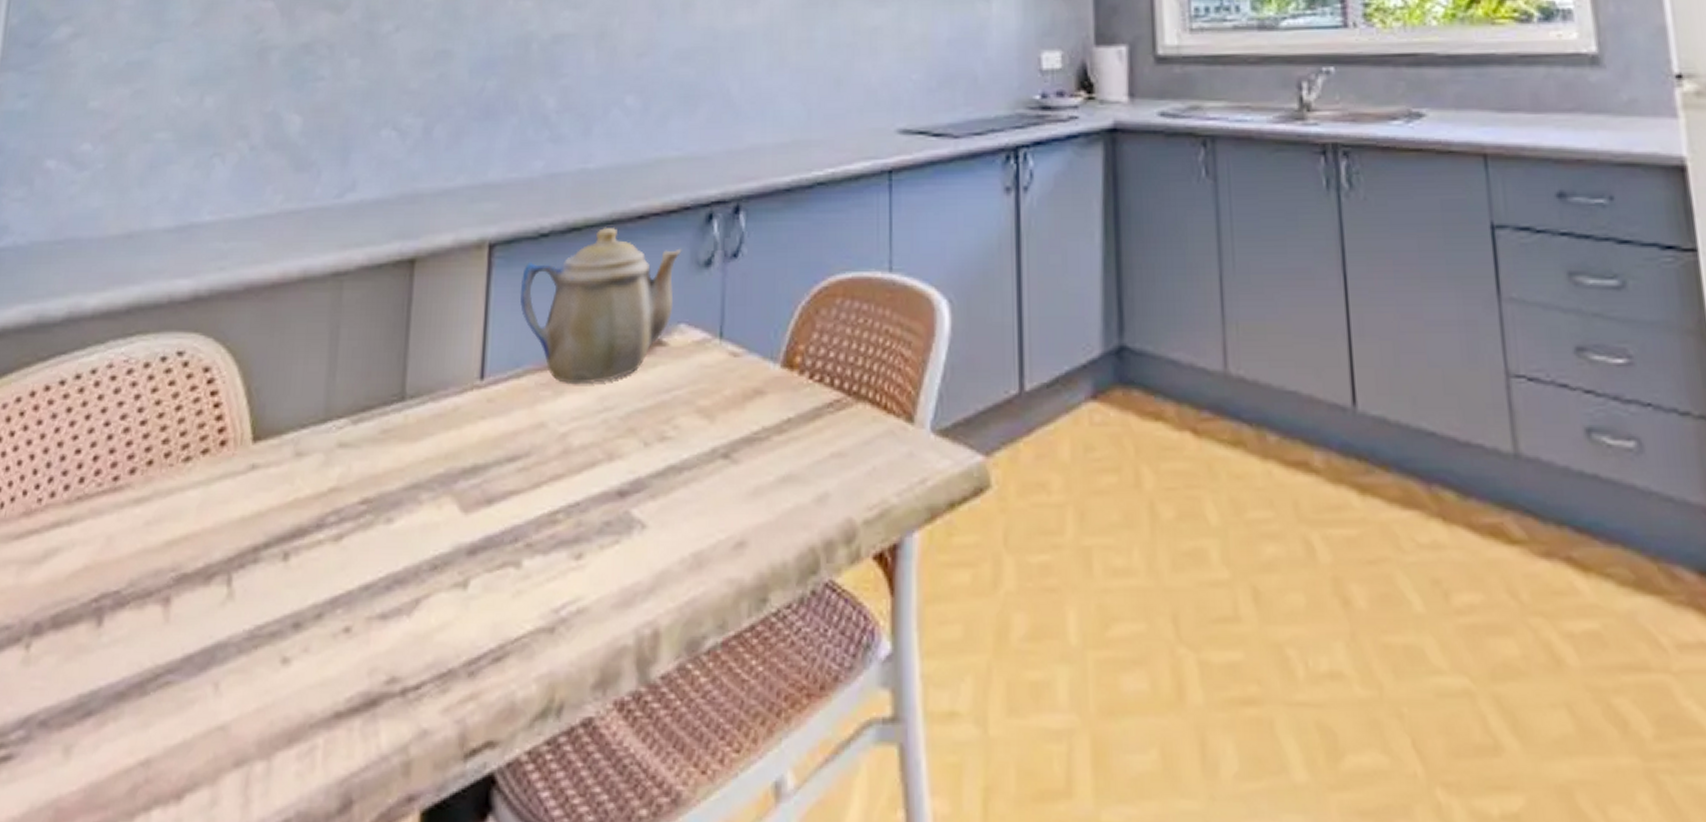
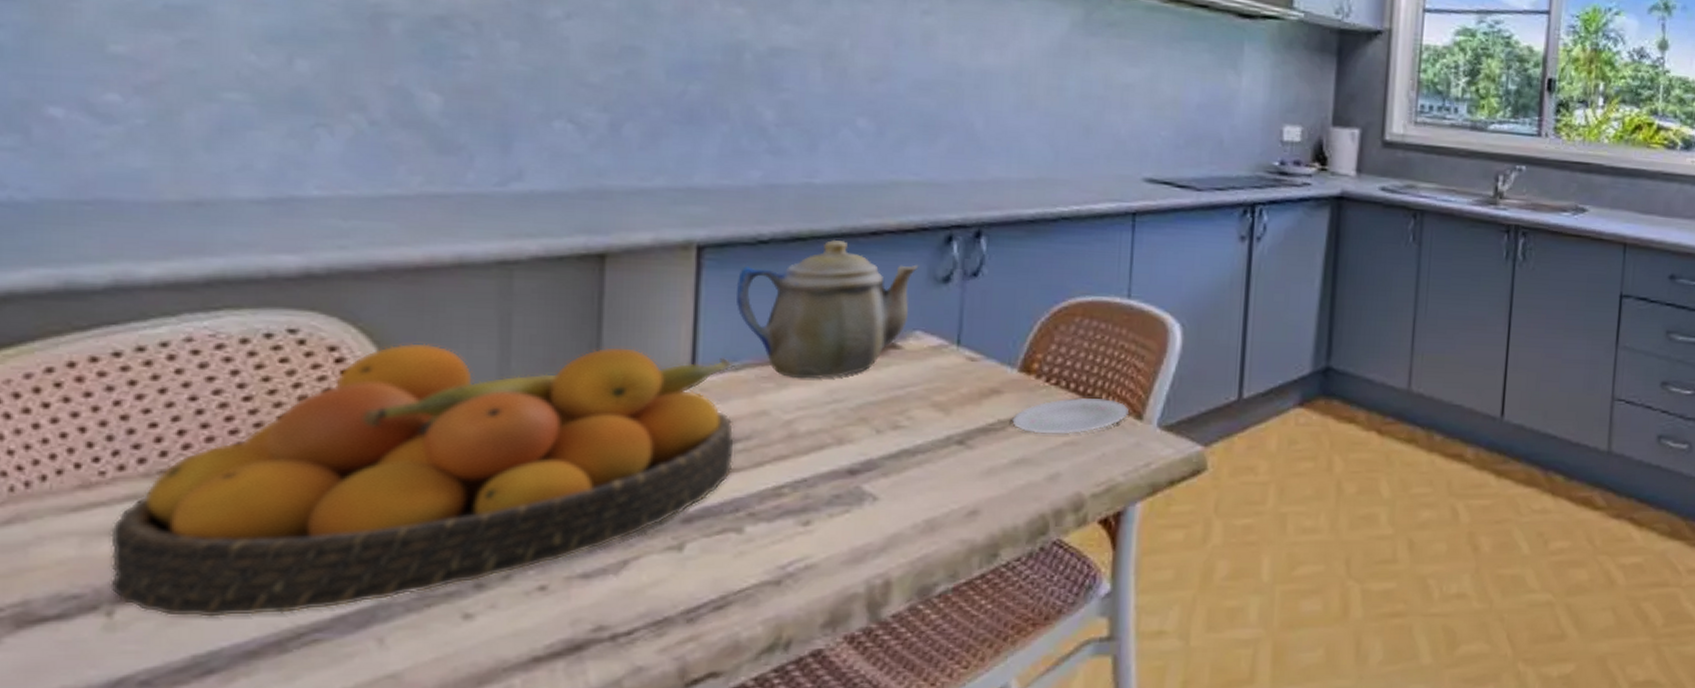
fruit bowl: none [31,357,517,653] -> present [110,343,734,617]
plate: none [777,396,899,444] -> present [1012,397,1130,435]

